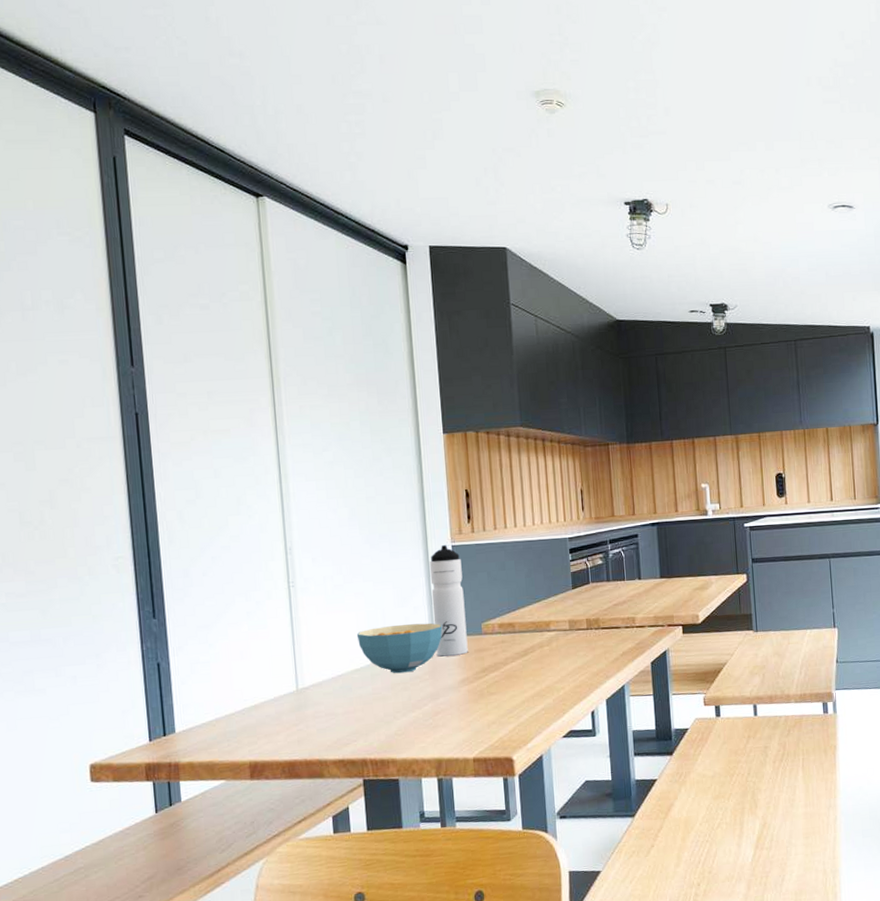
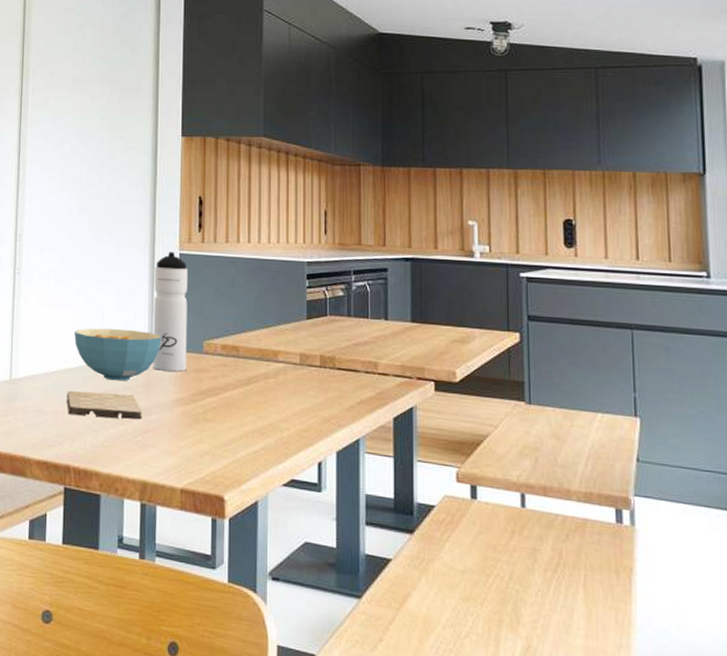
cutting board: none [356,683,432,713] -> present [67,390,143,419]

